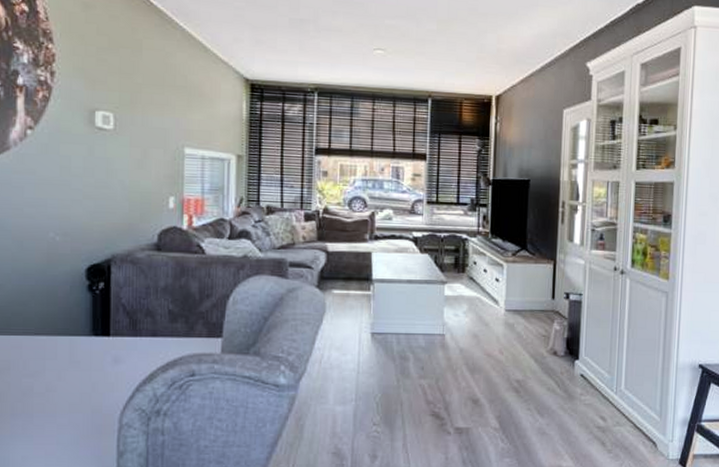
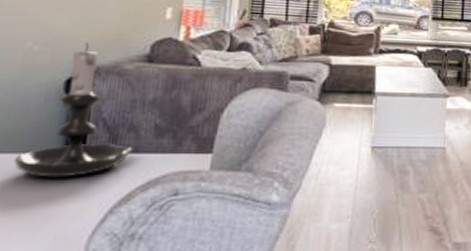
candle holder: none [52,233,152,358] -> present [14,43,134,178]

